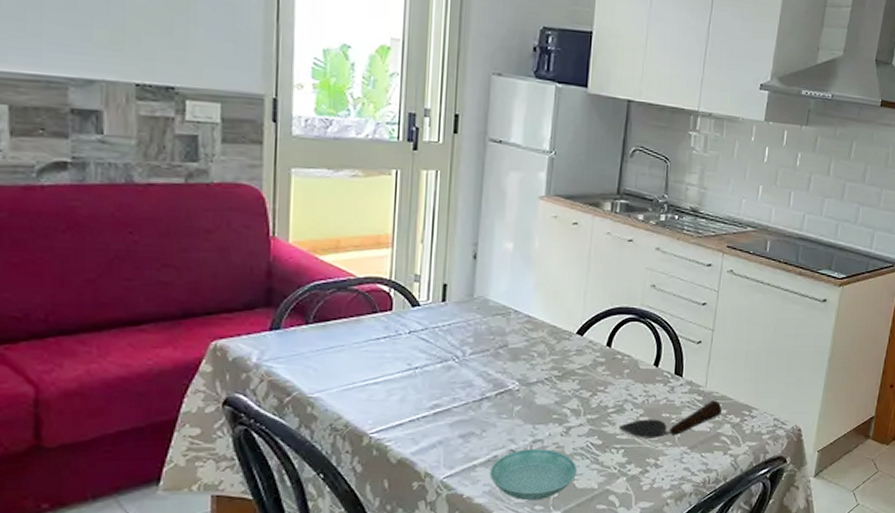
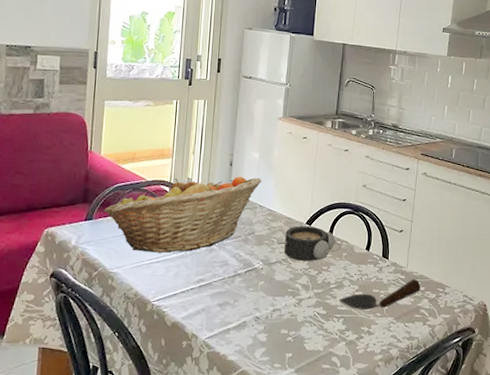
fruit basket: none [297,272,518,372] -> present [104,176,262,253]
saucer: present [490,449,578,501] -> none [240,317,308,359]
alarm clock: none [538,336,623,381] -> present [277,226,342,262]

